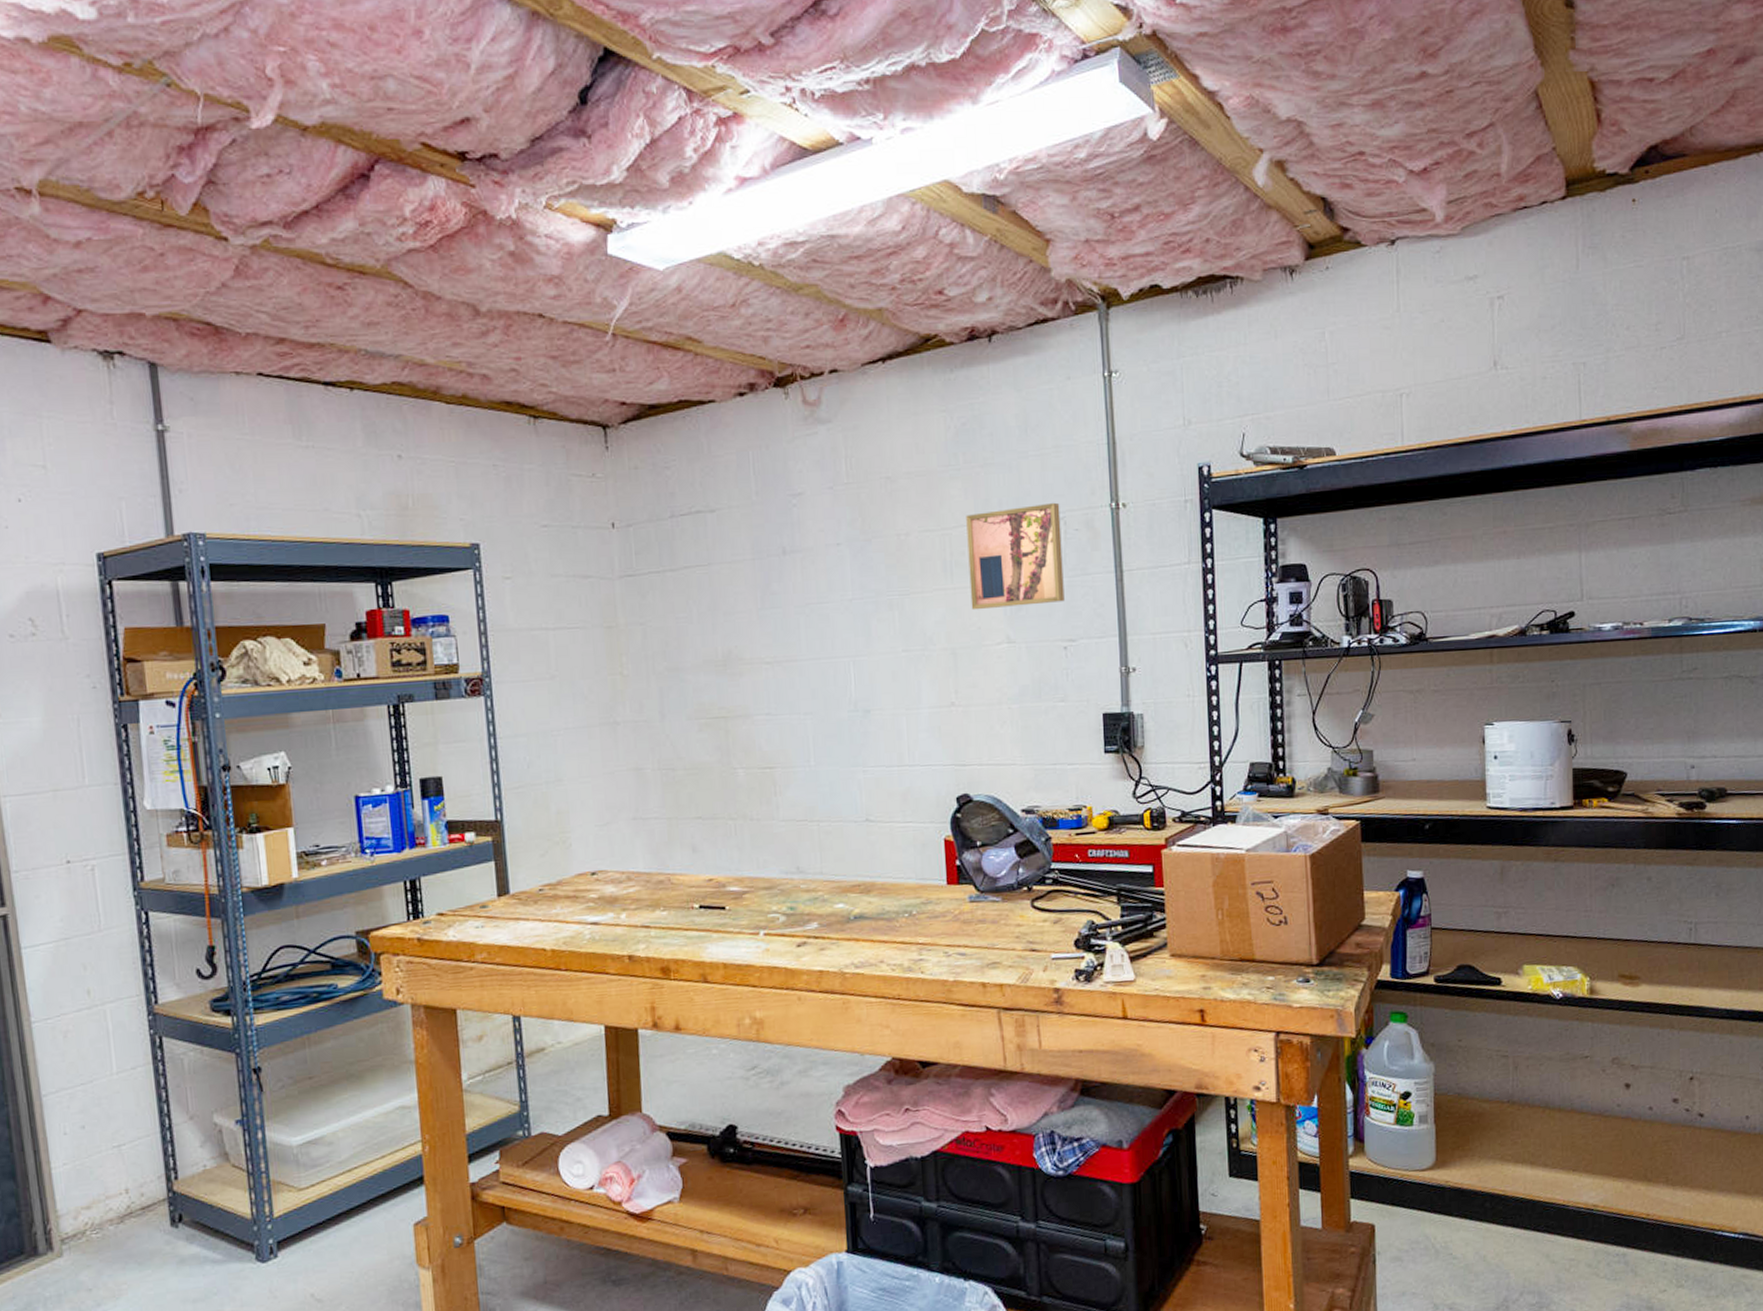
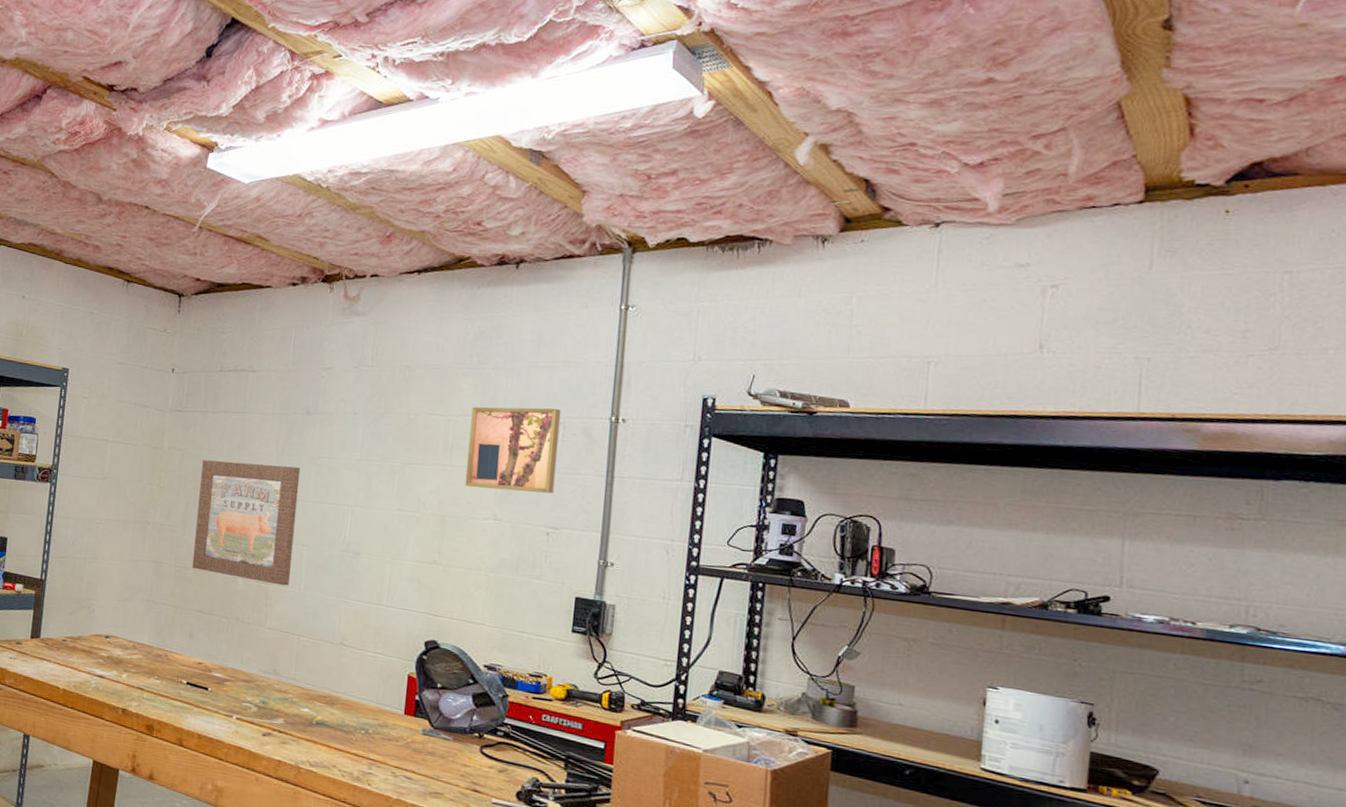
wall art: none [669,621,797,769] -> present [192,460,301,586]

